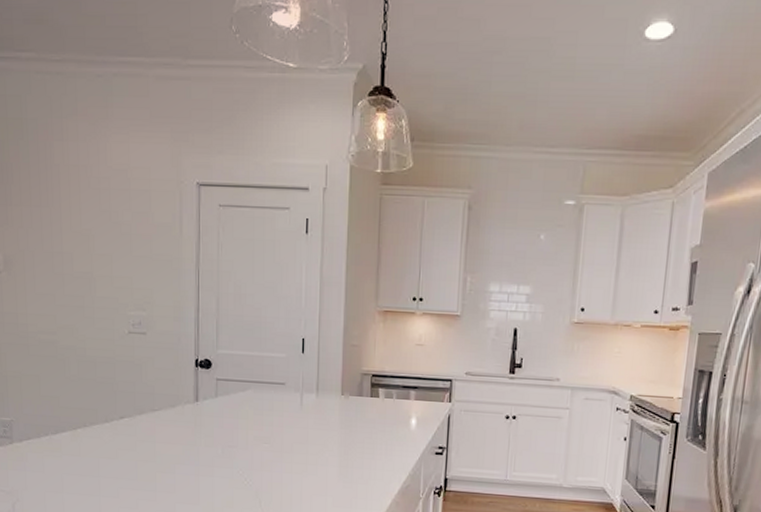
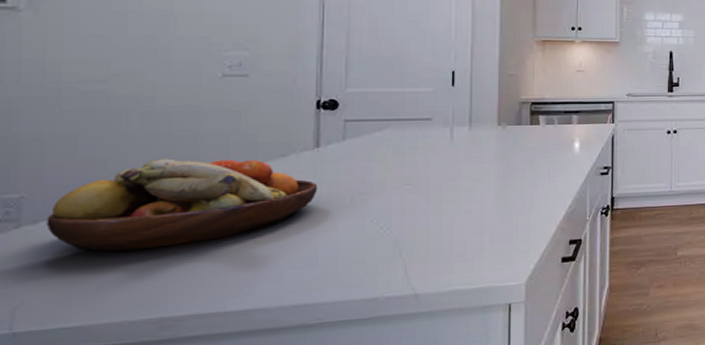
fruit bowl: none [27,400,198,472] -> present [46,158,318,252]

